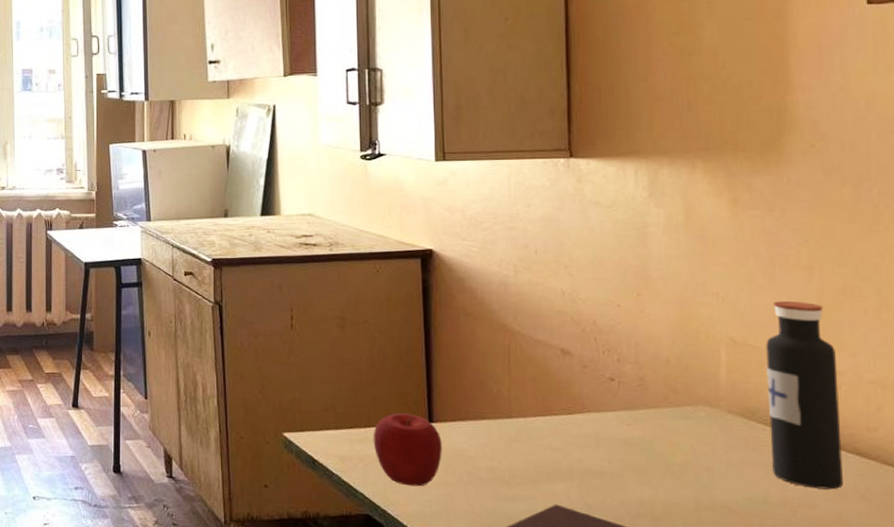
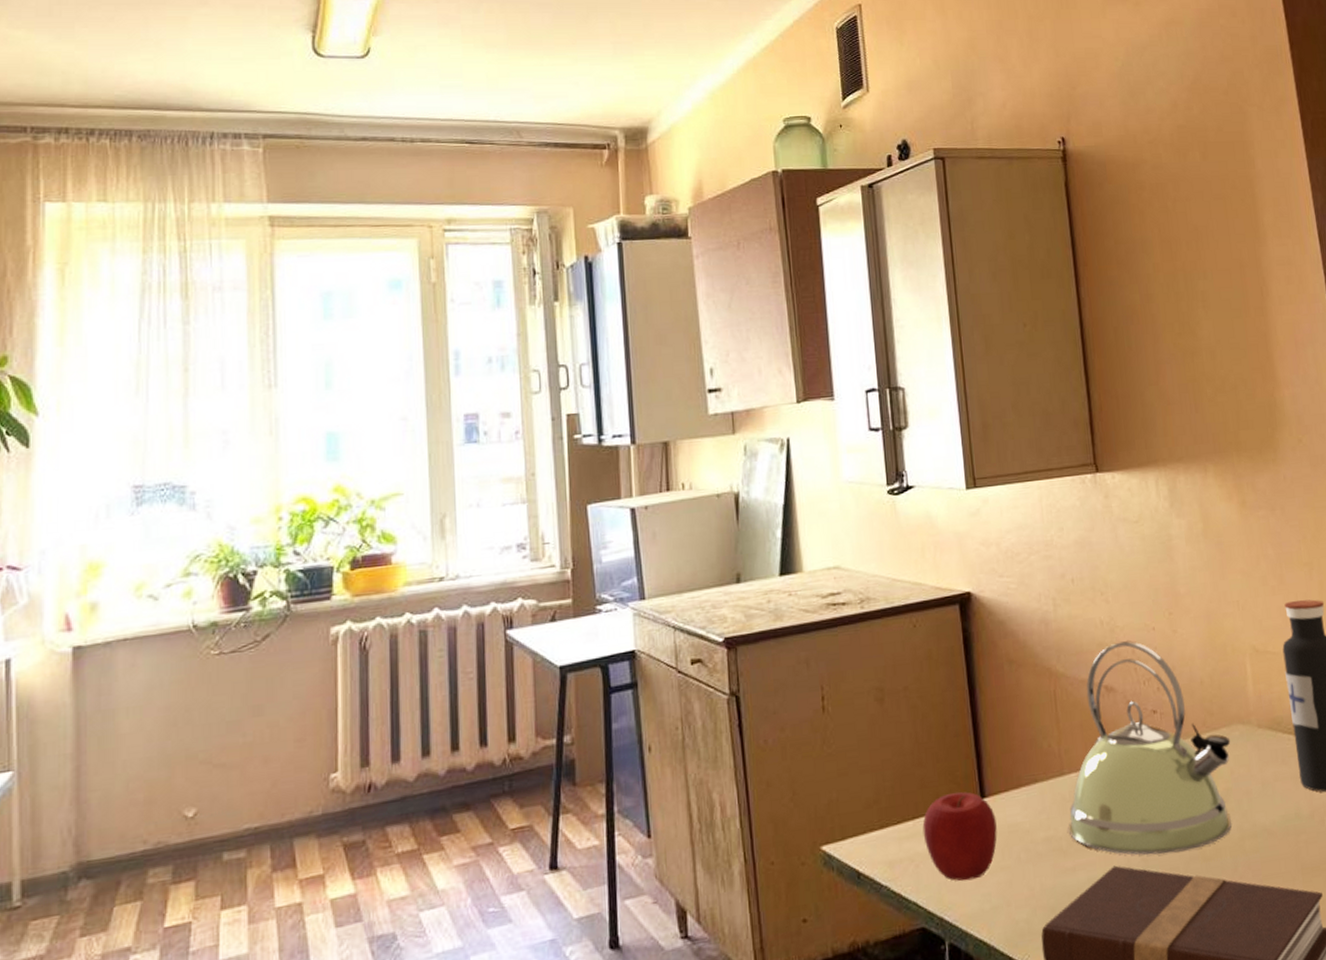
kettle: none [513,311,695,508] -> present [1069,640,1232,855]

